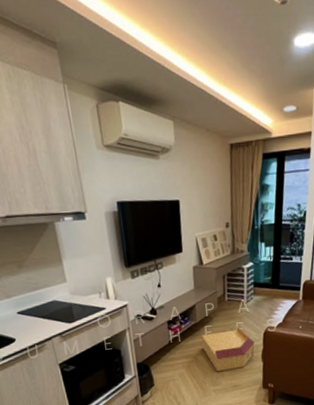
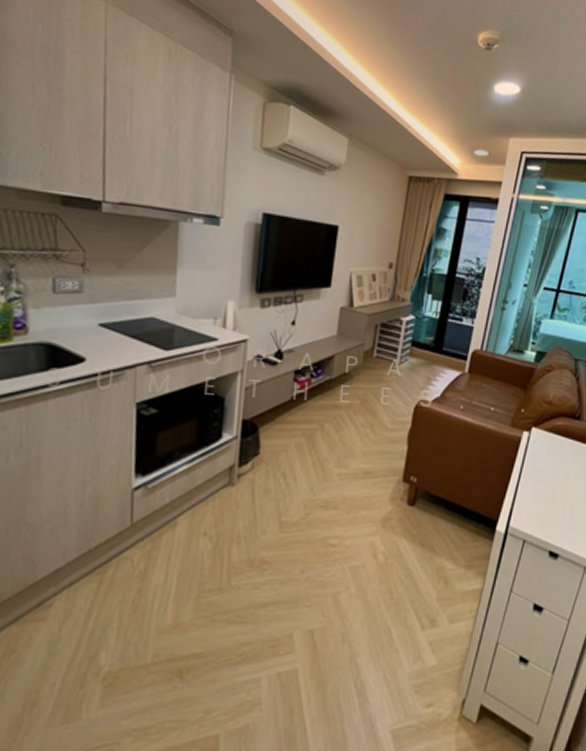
basket: present [201,326,255,372] -> none [333,392,401,450]

